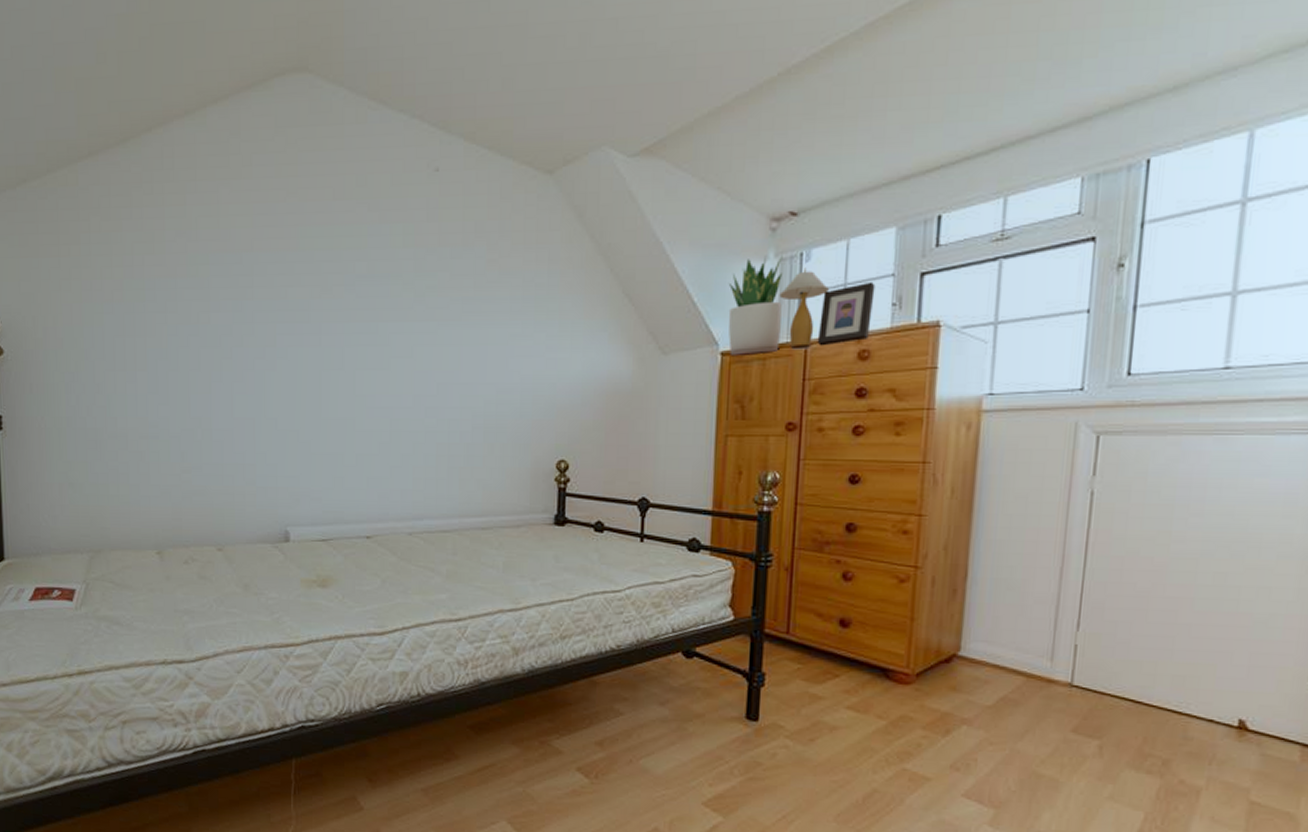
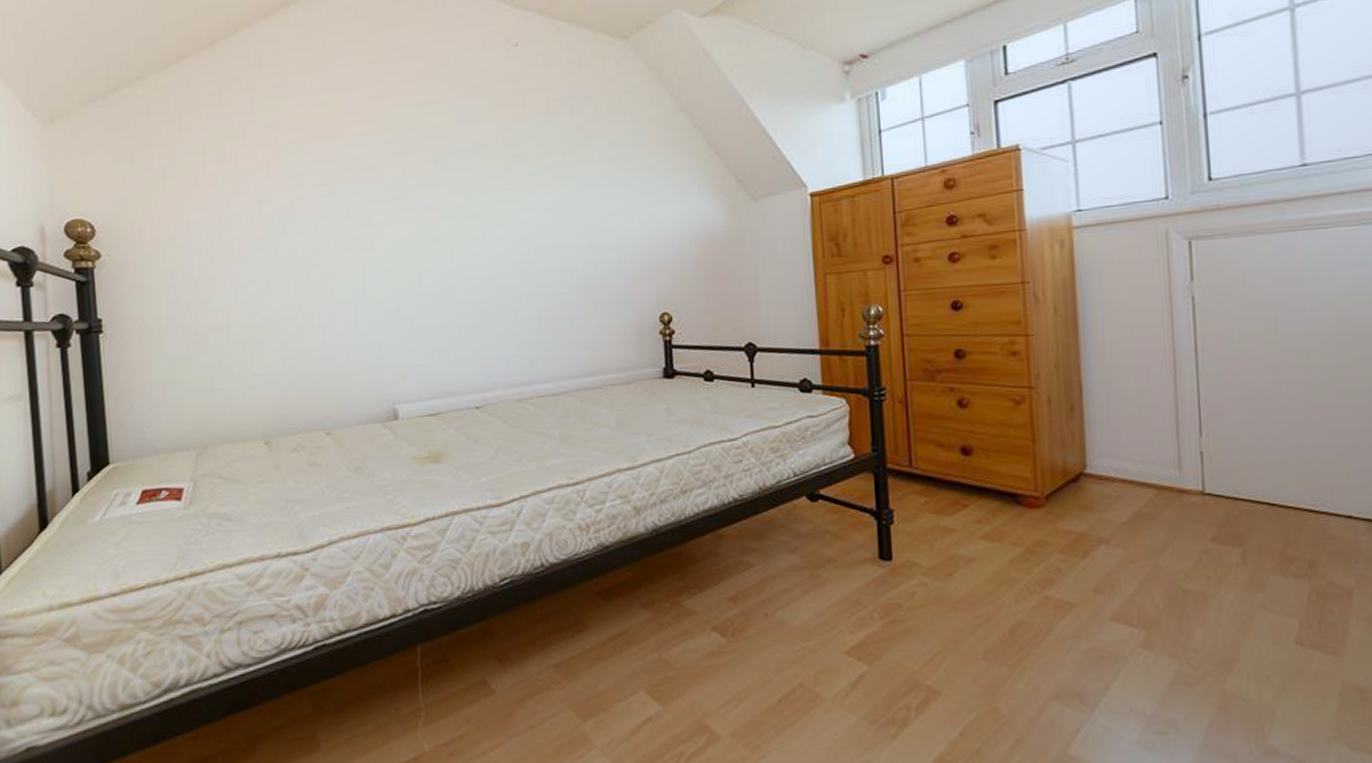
planter: present [728,255,783,357] -> none [811,95,866,197]
table lamp: present [779,268,829,350] -> none [860,106,907,185]
picture frame: present [817,281,875,346] -> none [902,113,953,179]

